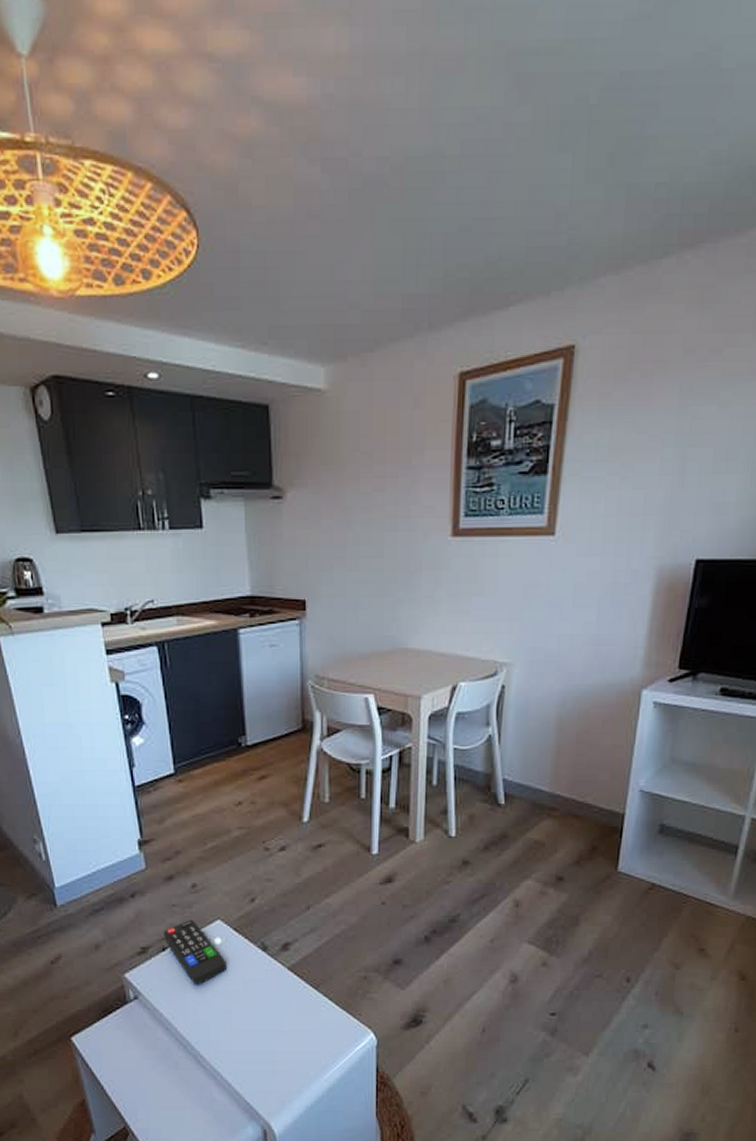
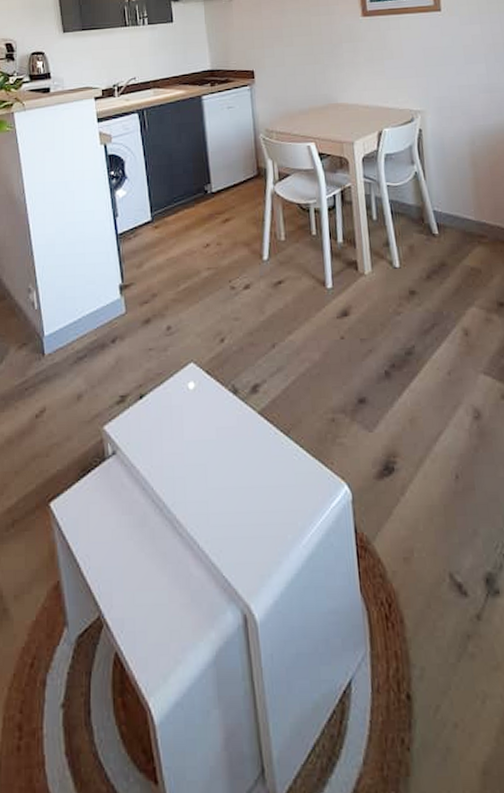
remote control: present [163,919,227,985] -> none [141,363,200,436]

